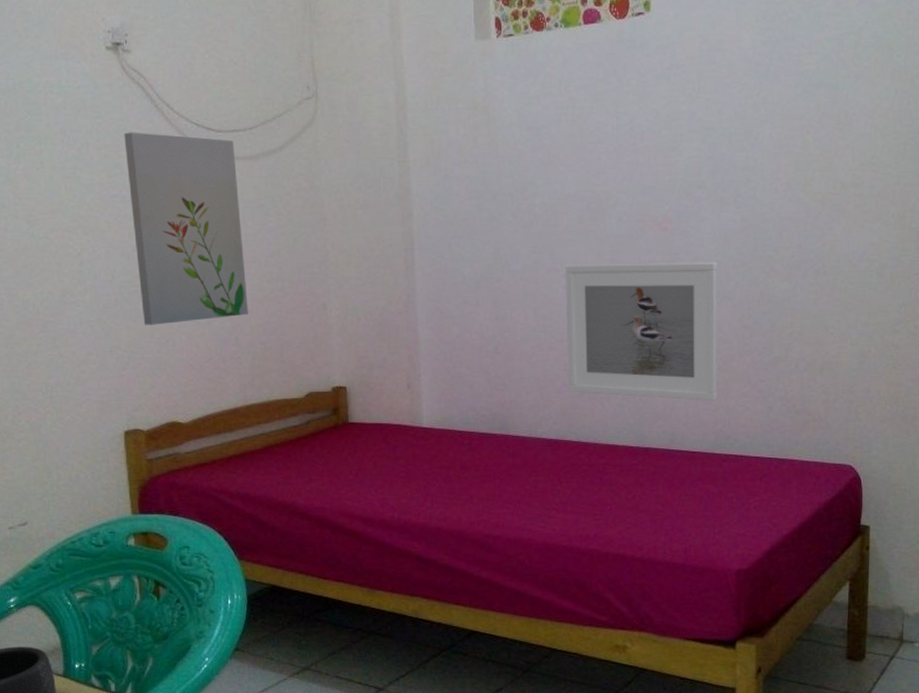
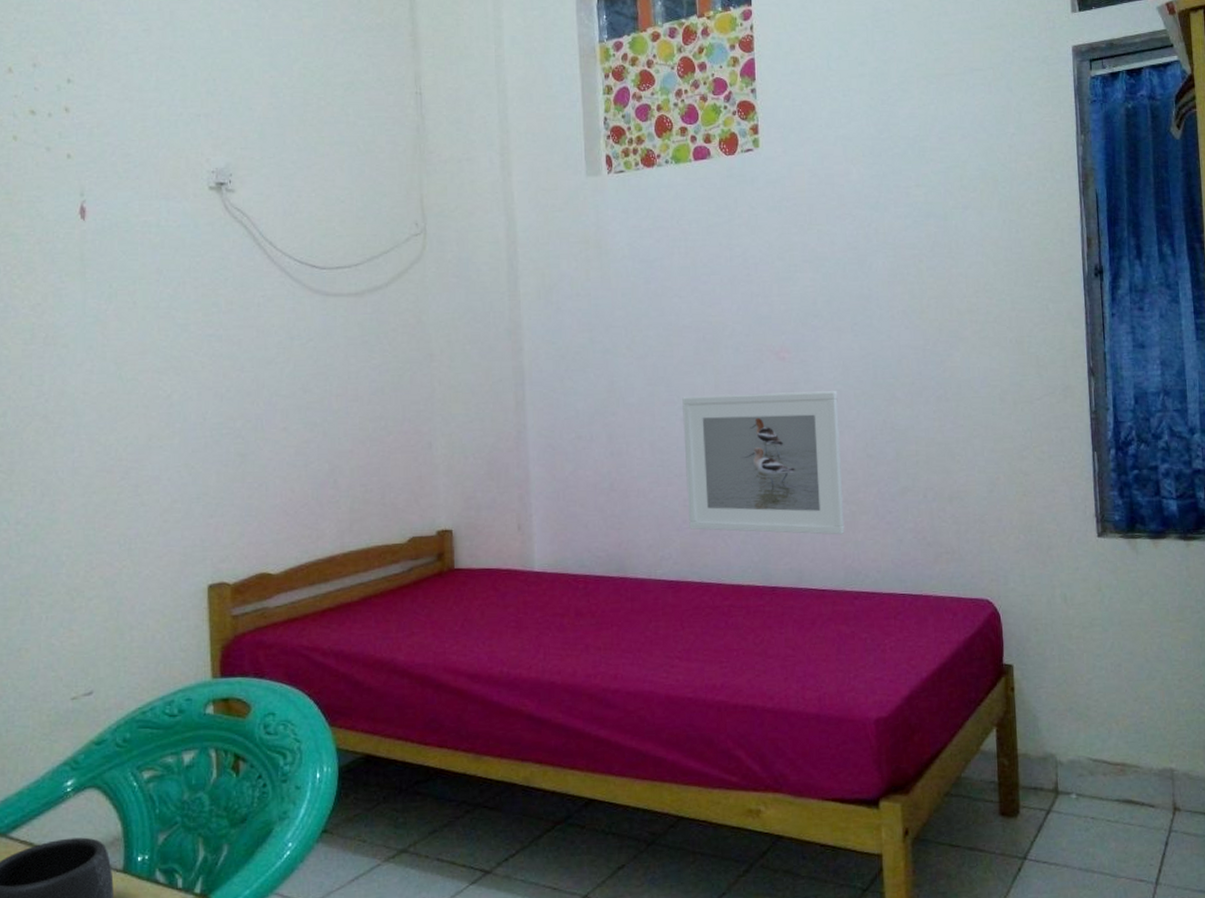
wall art: present [124,132,249,325] -> none [223,270,349,469]

